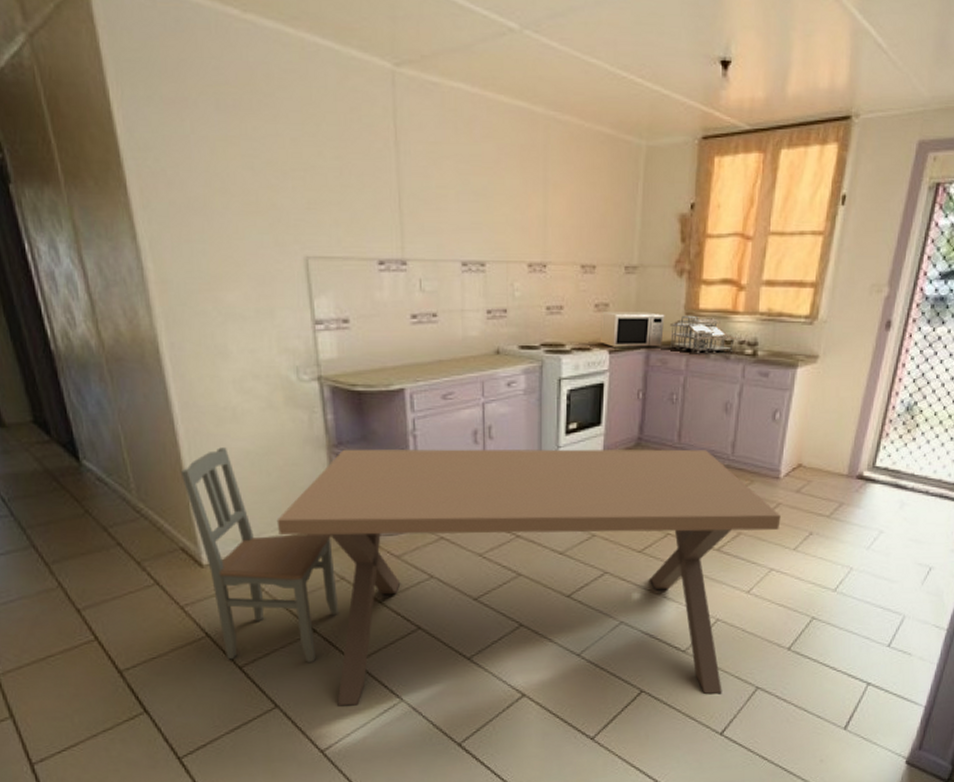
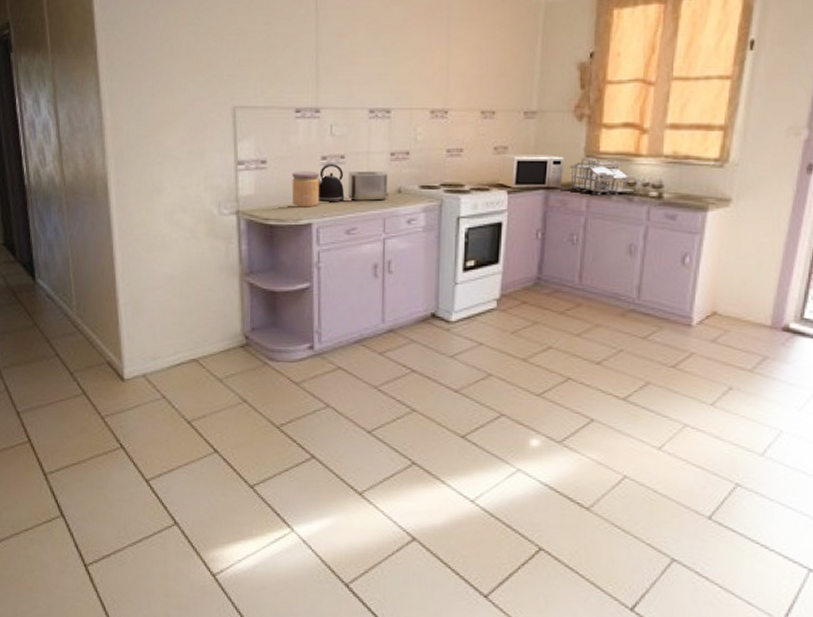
dining chair: present [180,447,338,662] -> none [113,272,239,482]
dining table: present [276,449,781,706] -> none [190,277,695,561]
jar: none [379,331,412,371] -> present [292,171,320,208]
kettle: none [408,322,439,366] -> present [317,163,345,203]
toaster: none [441,330,486,364] -> present [347,170,389,202]

